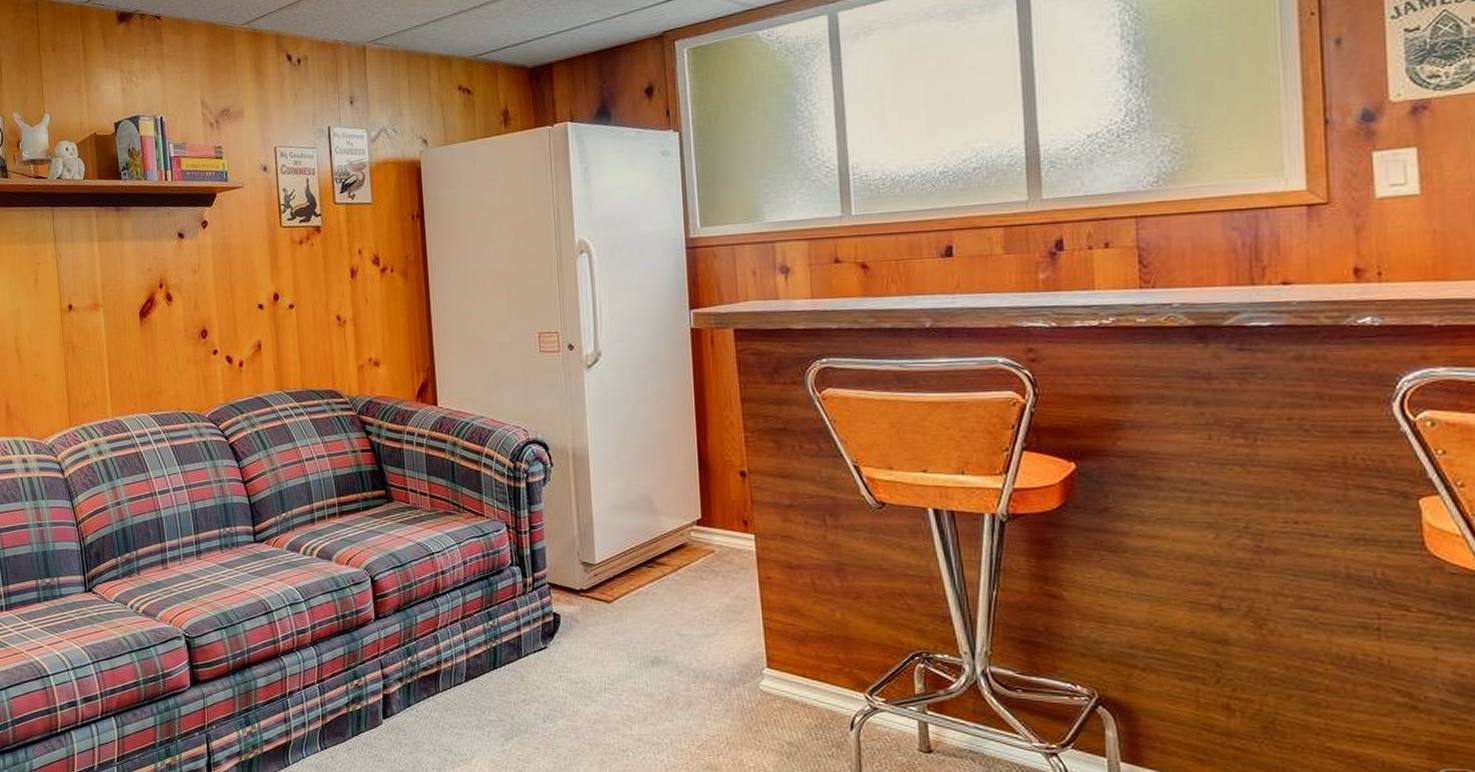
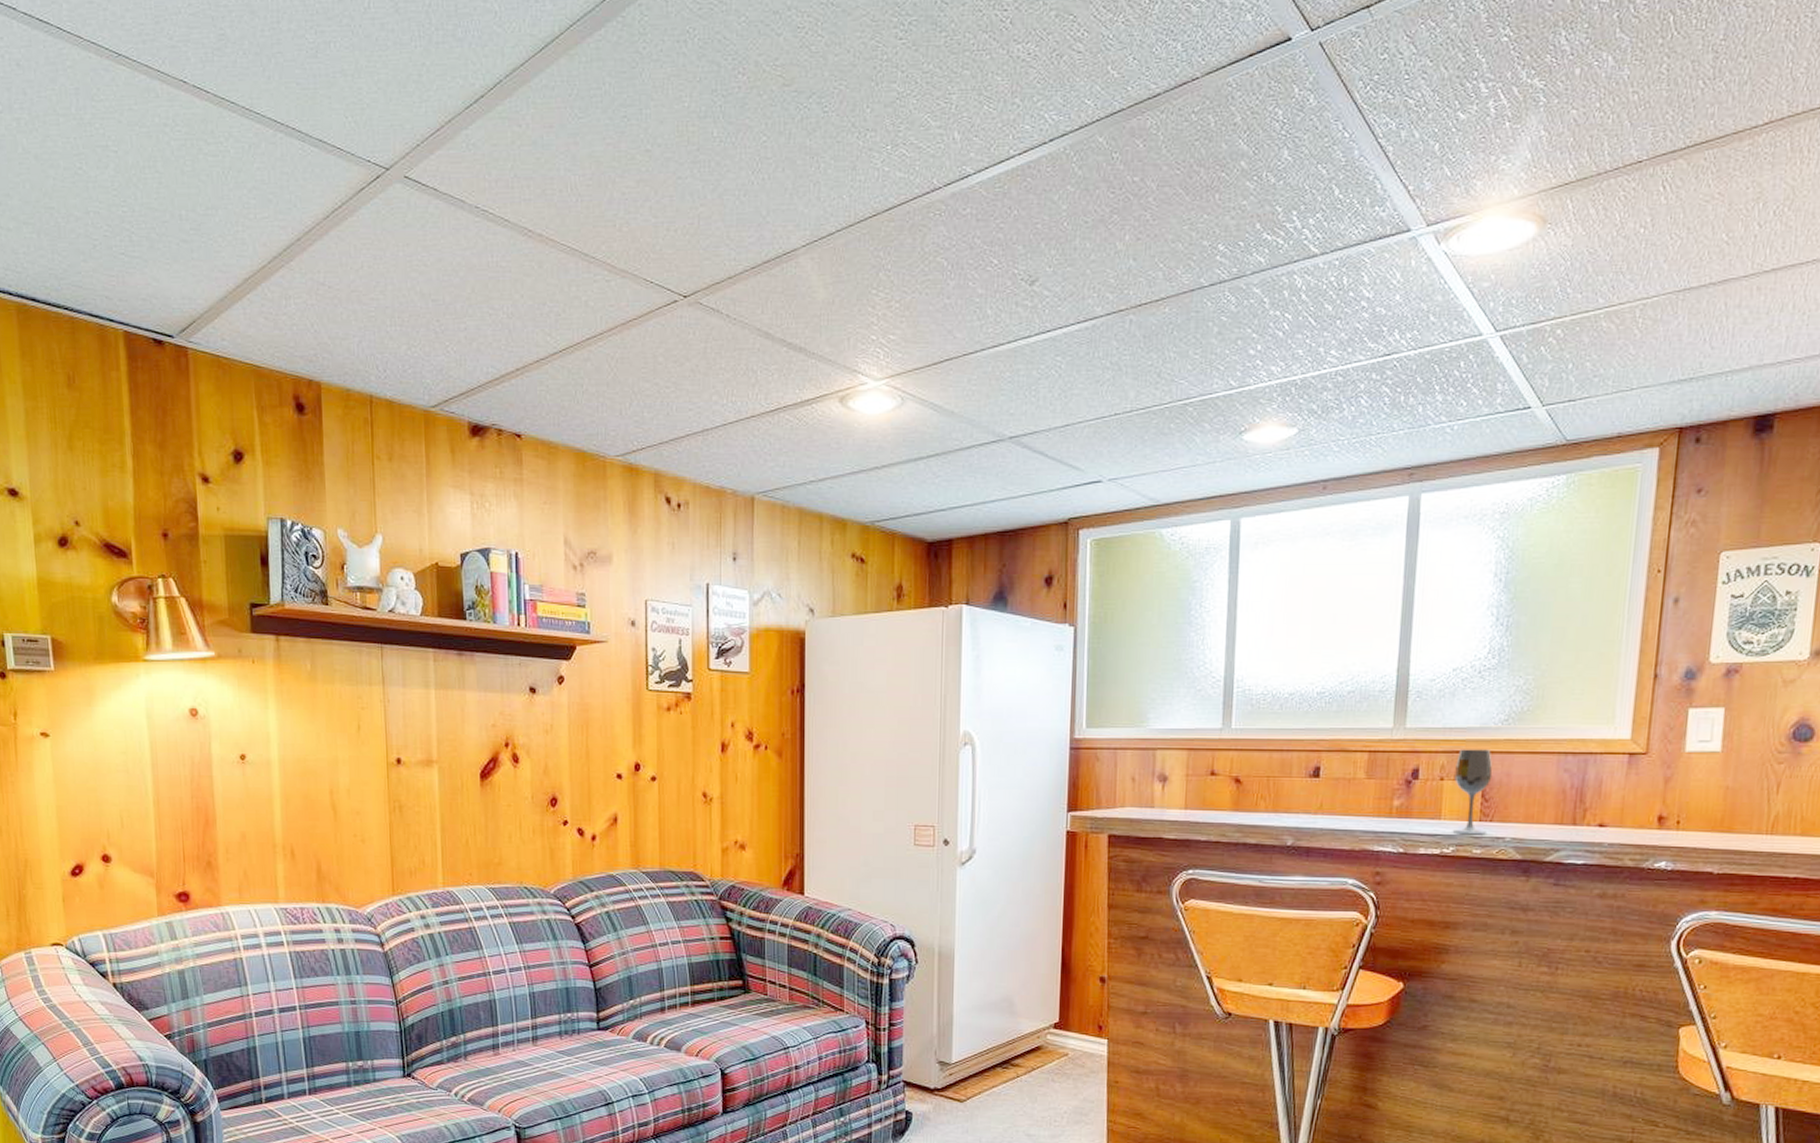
wine glass: none [1104,214,1151,303] -> present [1452,749,1493,834]

